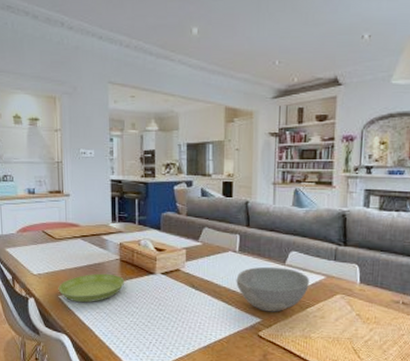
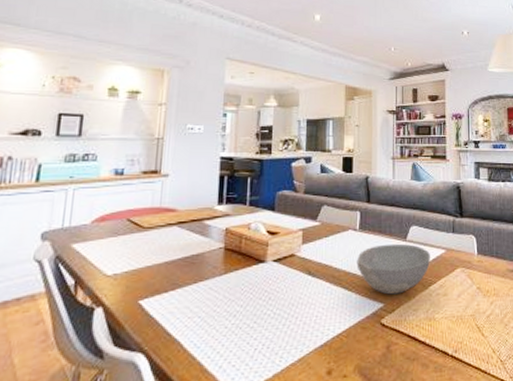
saucer: present [58,273,125,303] -> none [139,266,229,308]

